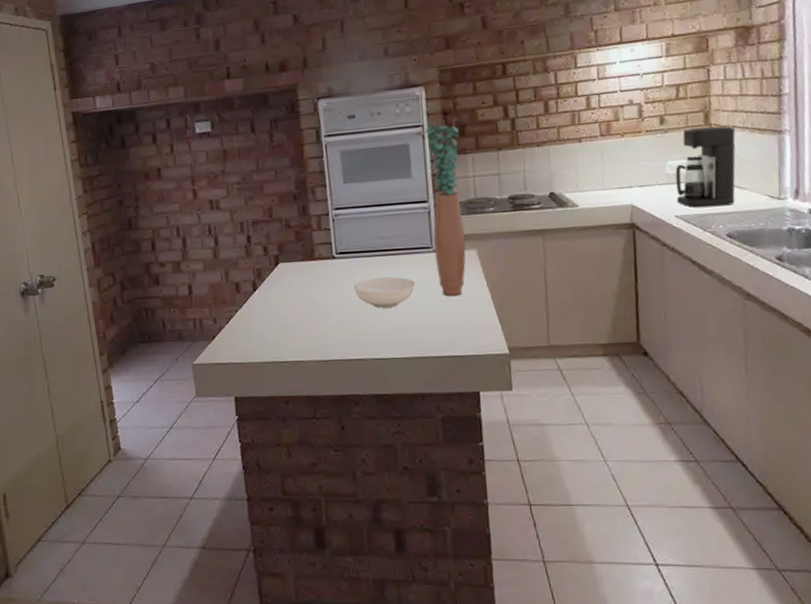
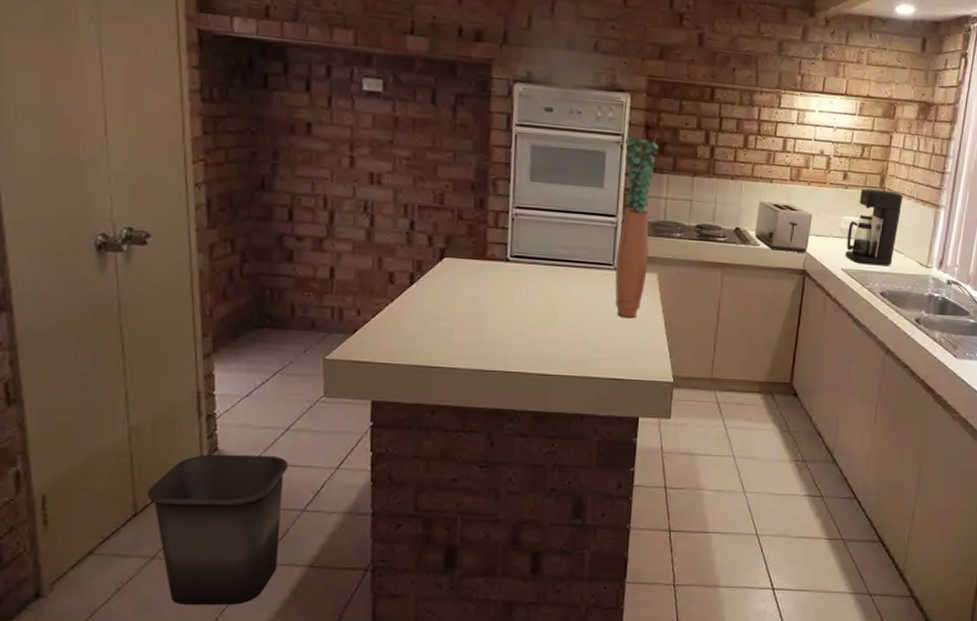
waste bin: none [74,452,177,583] -> present [148,454,289,605]
bowl: present [354,276,415,308] -> none [525,288,591,322]
toaster: none [570,159,633,209] -> present [754,201,813,253]

